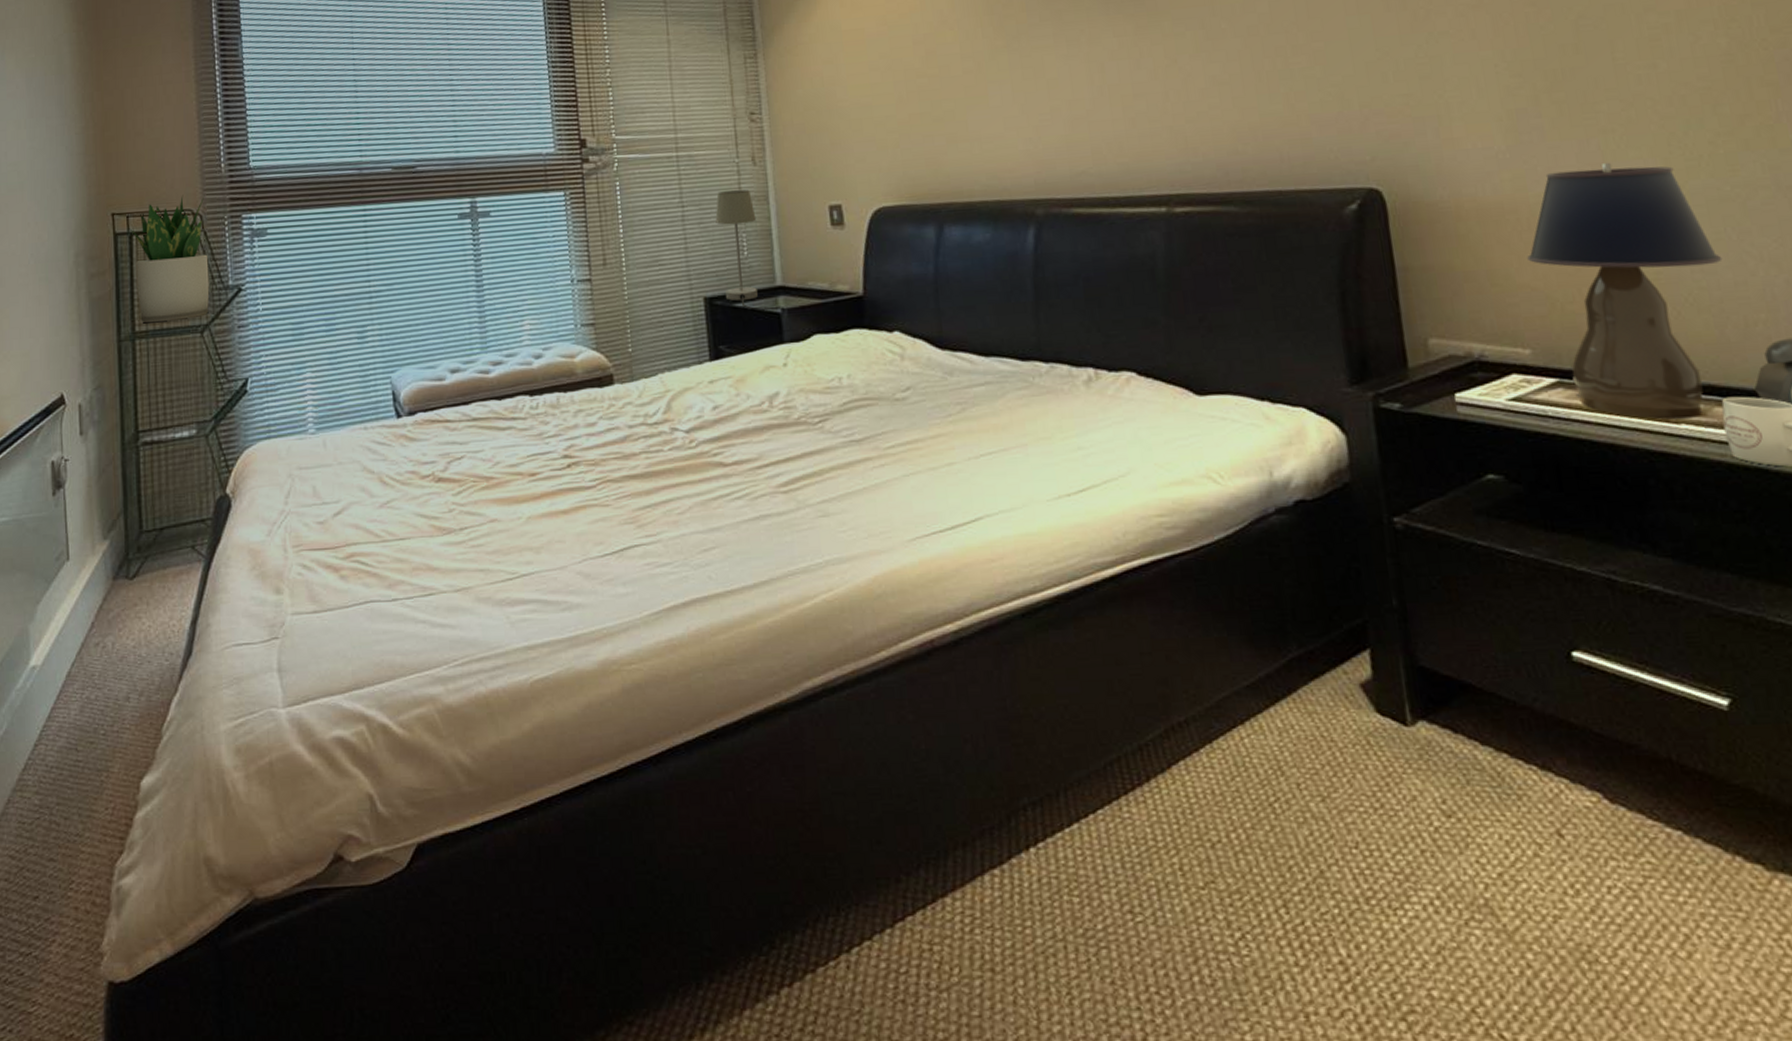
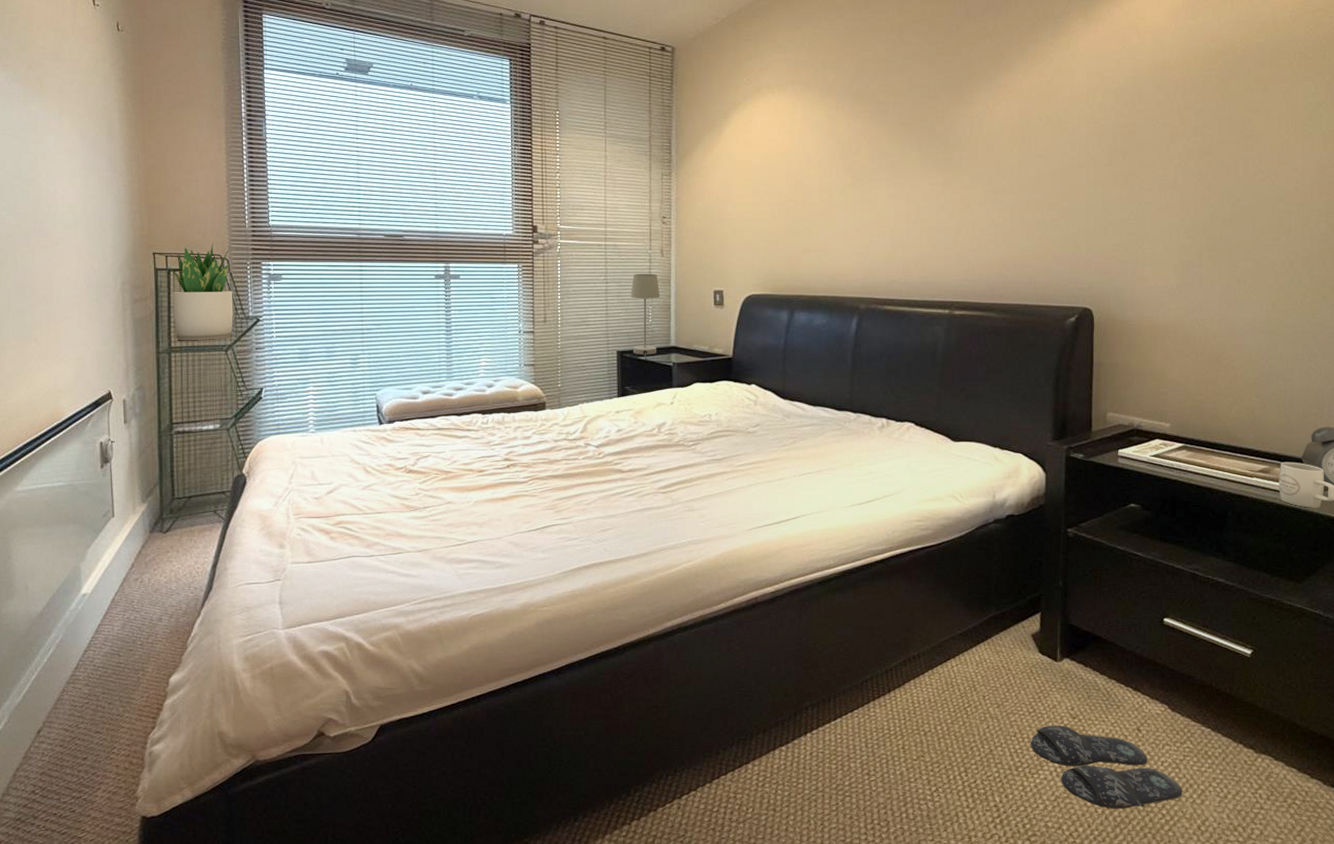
slippers: none [1384,829,1653,967] -> present [1031,726,1182,809]
table lamp: present [1527,163,1723,420] -> none [1178,303,1297,475]

